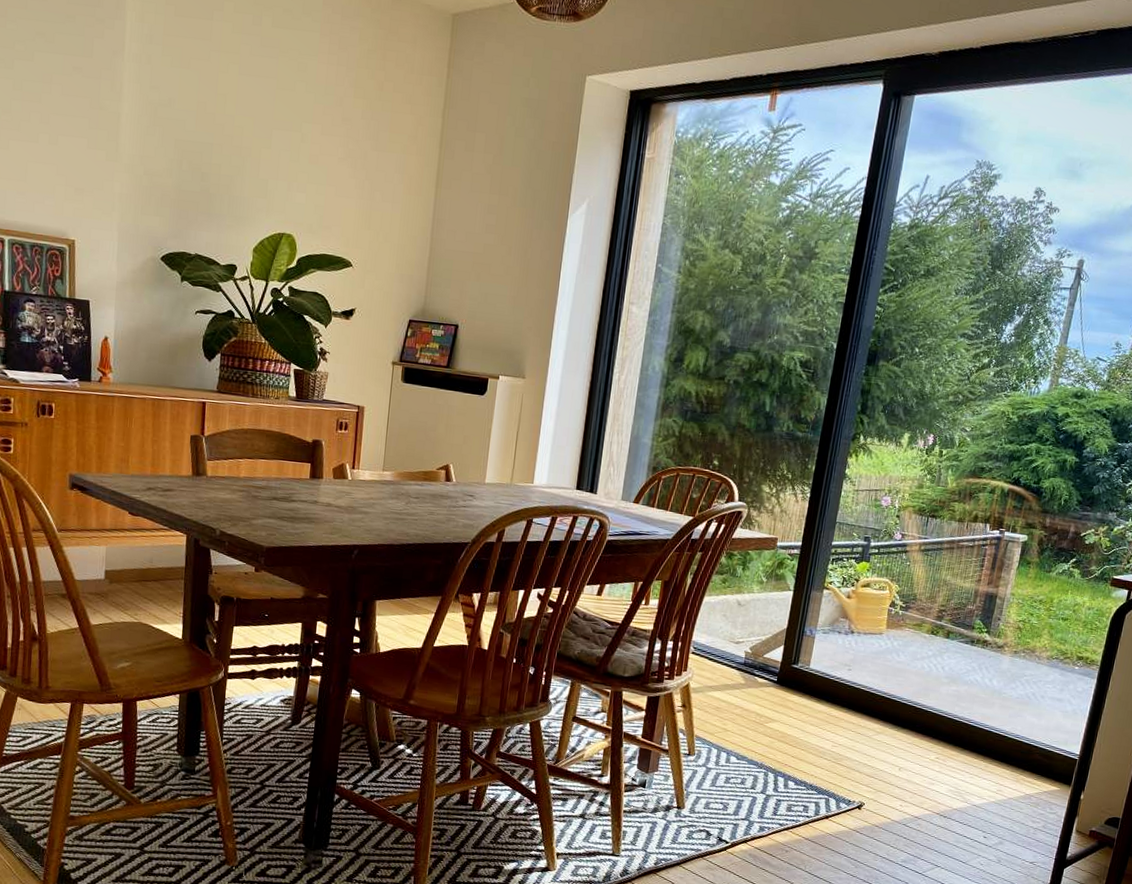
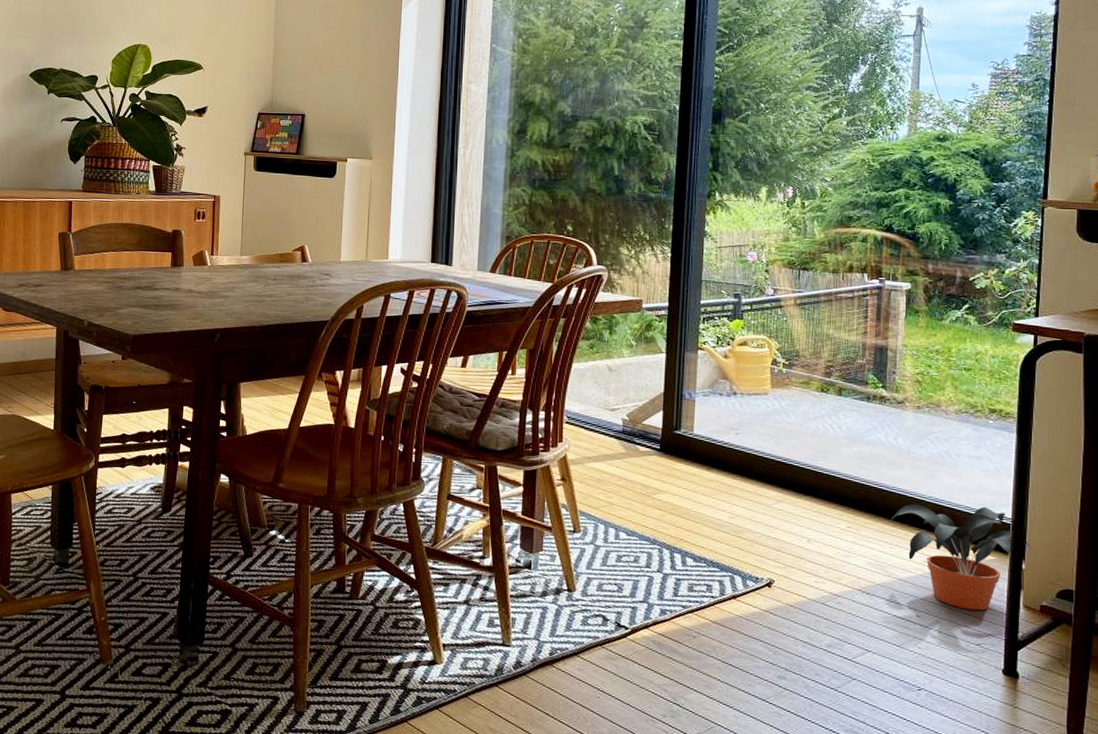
potted plant: none [974,739,1092,834] -> present [890,504,1032,611]

